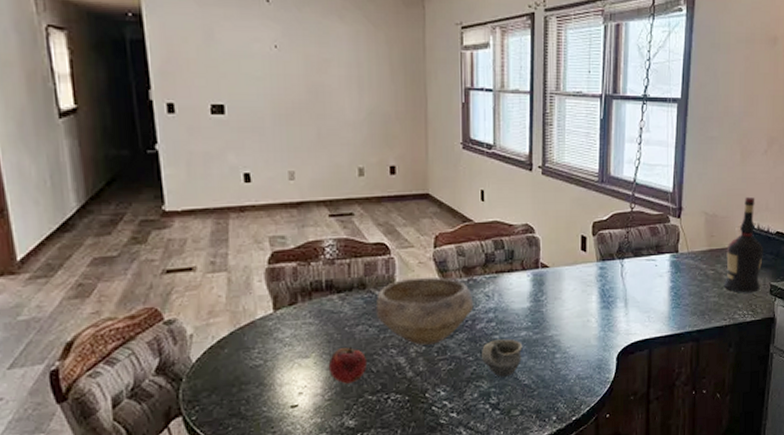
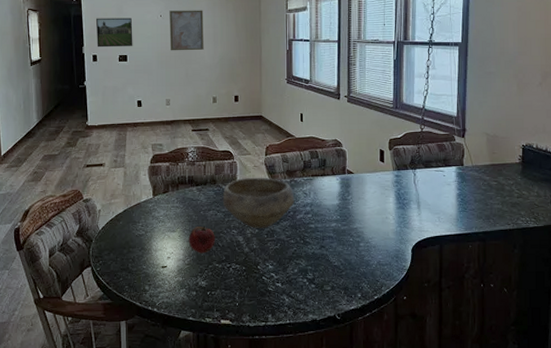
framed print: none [168,45,233,92] -> present [95,17,133,48]
wall art: none [289,38,344,101] -> present [169,10,204,51]
cup: present [482,339,523,378] -> none [301,228,333,258]
liquor: present [723,196,763,293] -> none [506,121,543,203]

